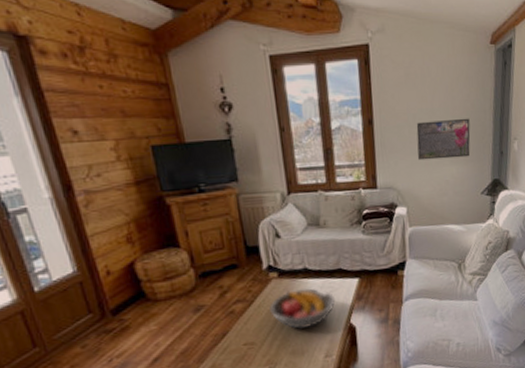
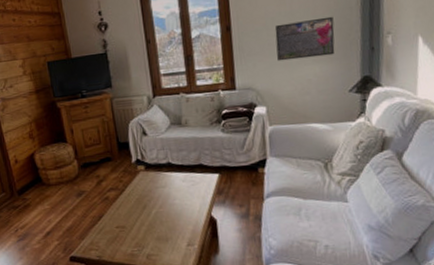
fruit bowl: present [269,288,336,329] -> none [138,181,197,217]

